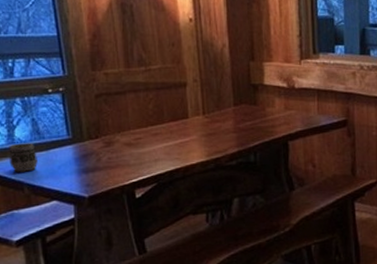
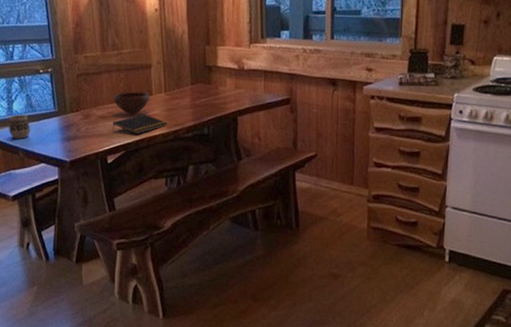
notepad: none [140,139,208,164] -> present [112,113,168,135]
bowl: none [141,114,185,141] -> present [113,91,150,115]

